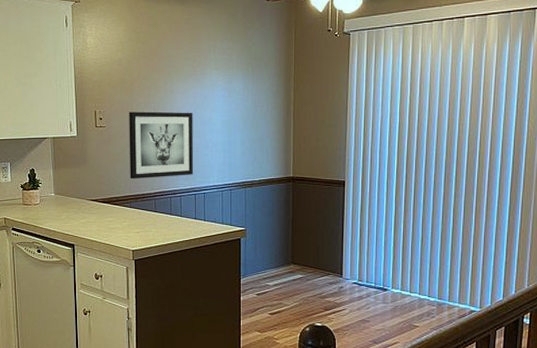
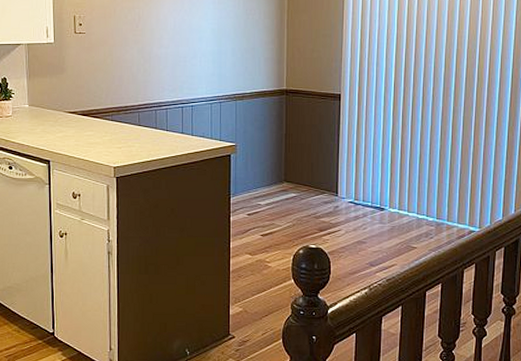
wall art: present [129,111,193,180] -> none [111,17,181,90]

